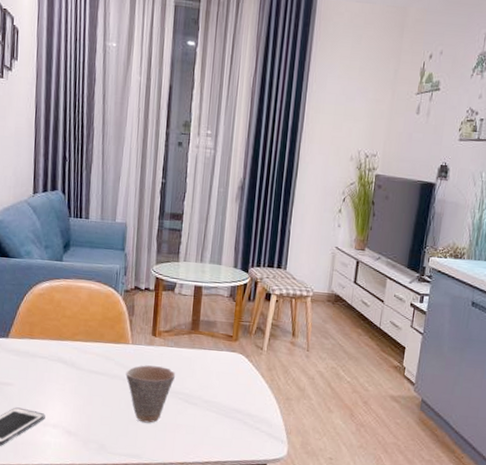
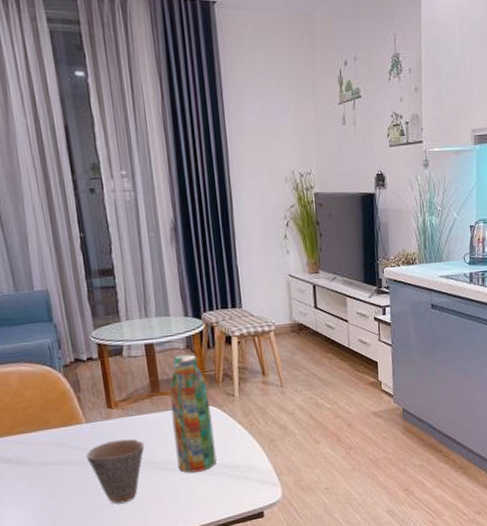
water bottle: none [200,302,241,412] -> present [169,354,217,473]

